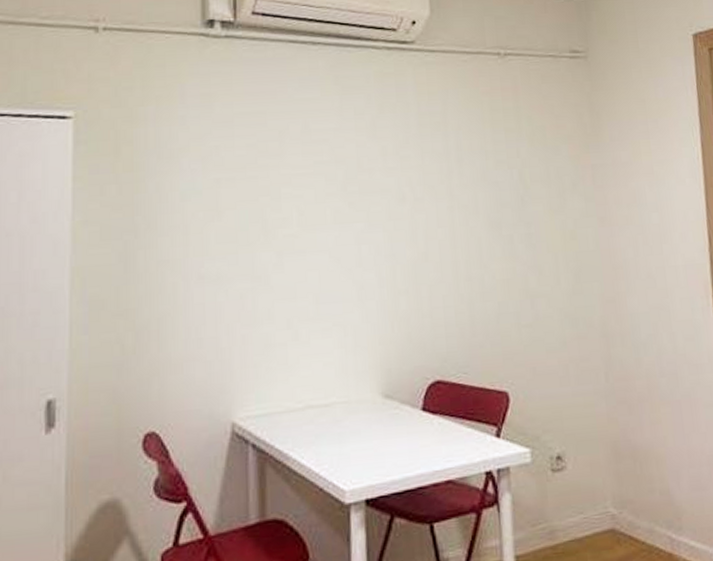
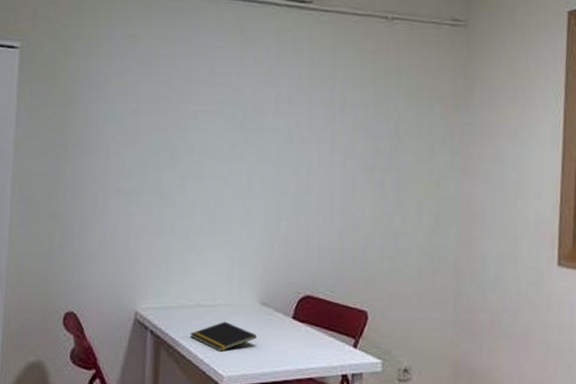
notepad: none [300,422,381,461] -> present [190,321,257,352]

